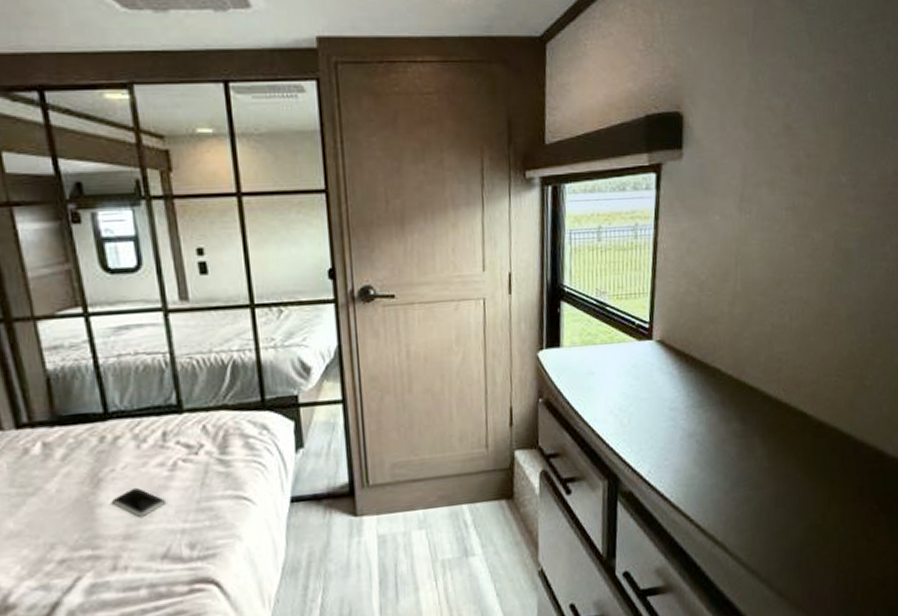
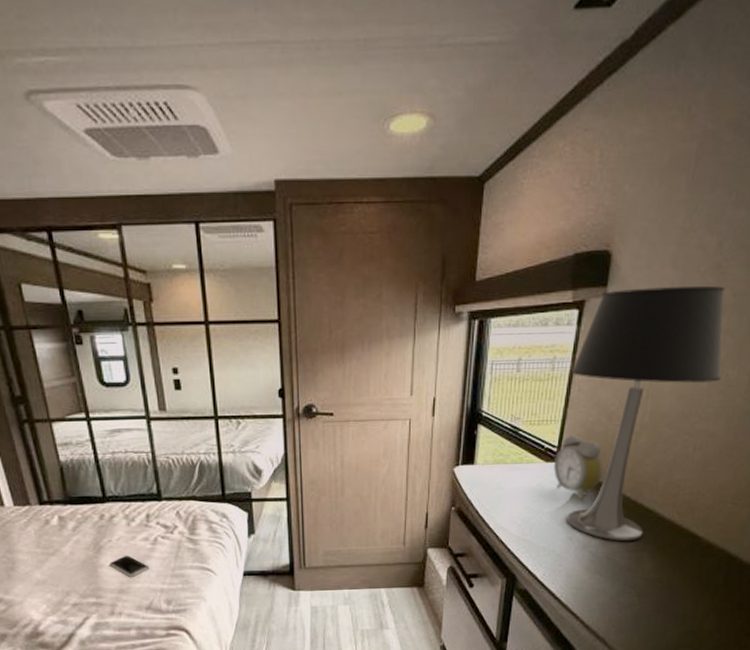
alarm clock: none [647,308,700,383] -> present [554,435,603,501]
table lamp: none [654,147,807,427] -> present [567,286,725,542]

